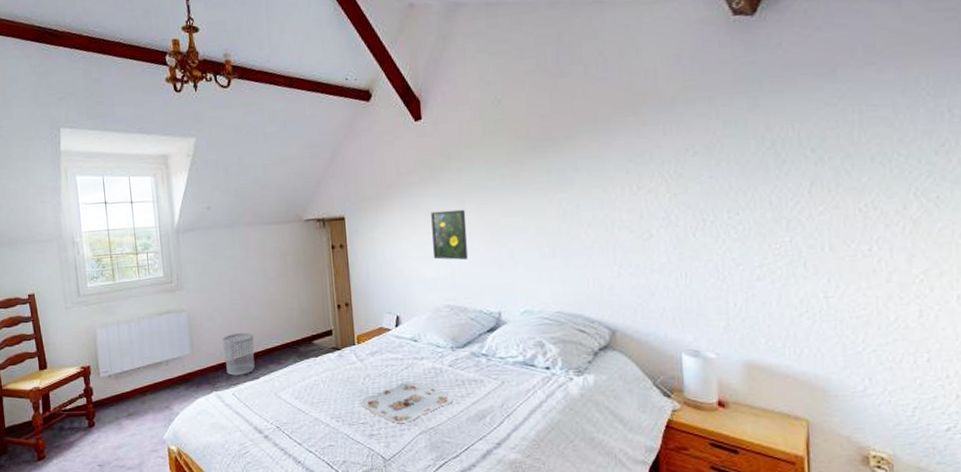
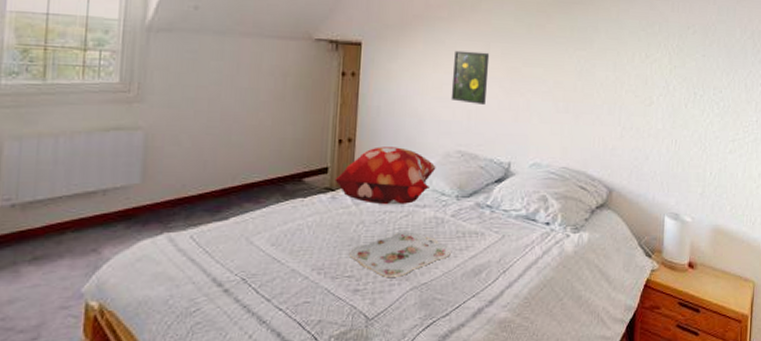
waste bin: present [222,332,255,376] -> none [186,161,230,214]
decorative pillow: none [339,307,428,360] -> present [335,146,436,205]

